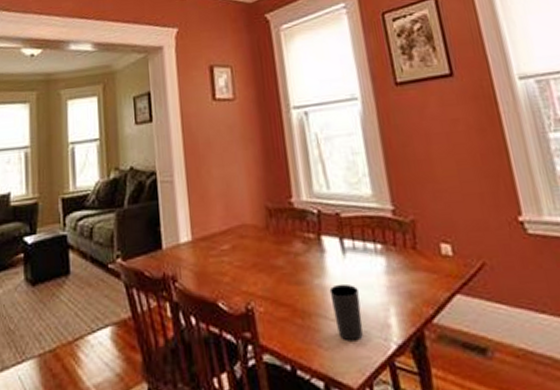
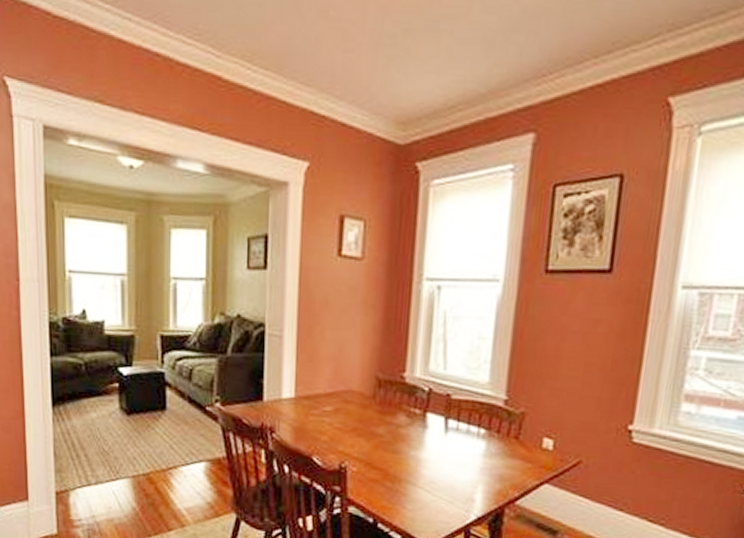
cup: present [329,283,363,342] -> none [423,458,452,508]

